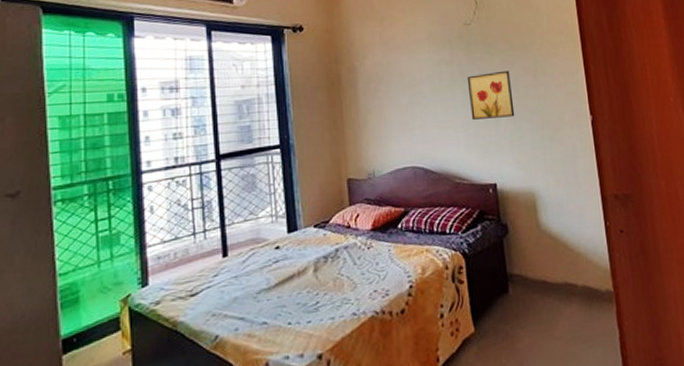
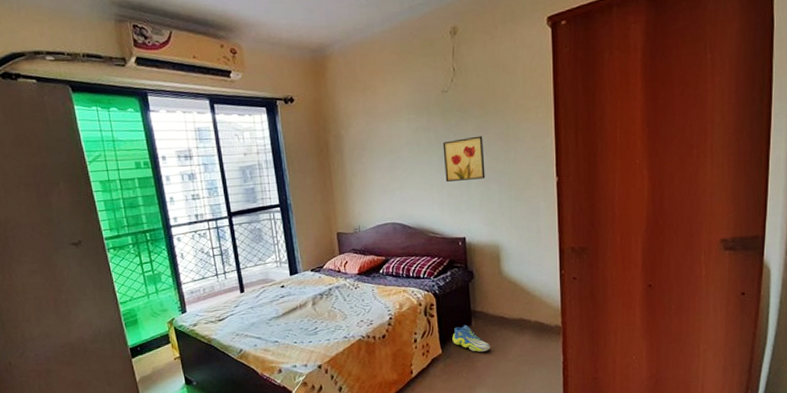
sneaker: none [486,293,533,329] -> present [452,325,491,352]

